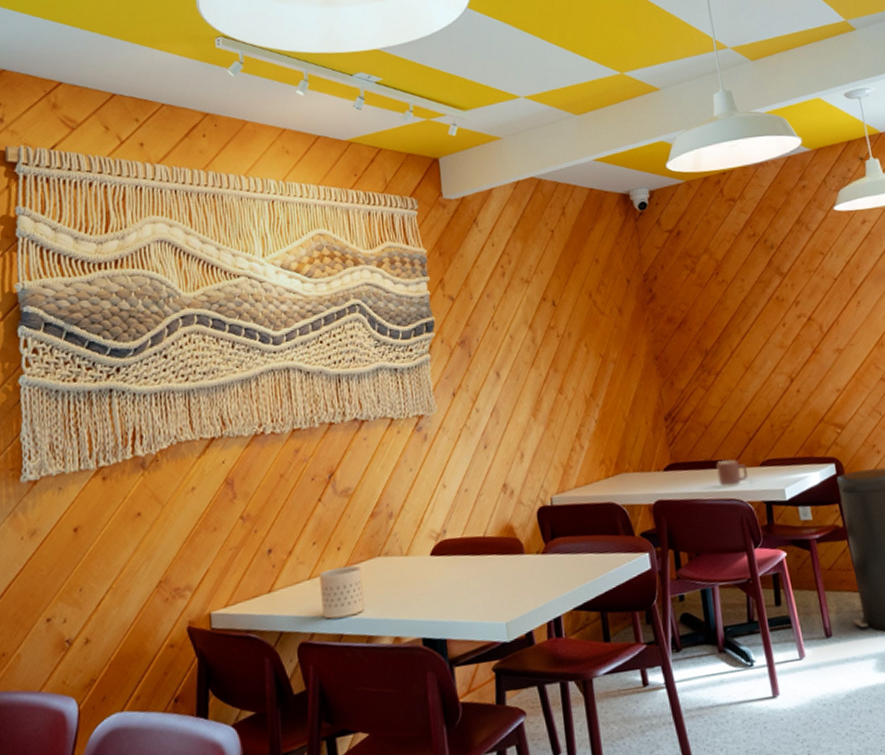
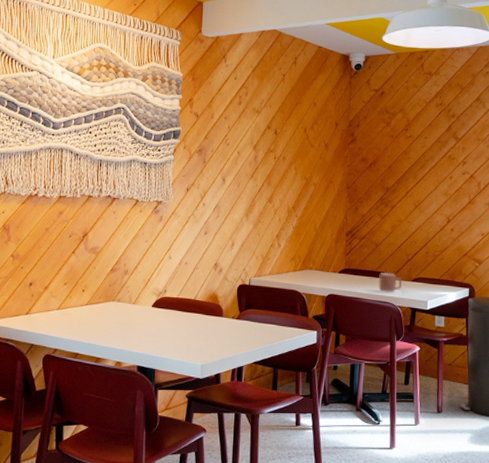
mug: present [319,565,364,619] -> none [65,304,98,341]

